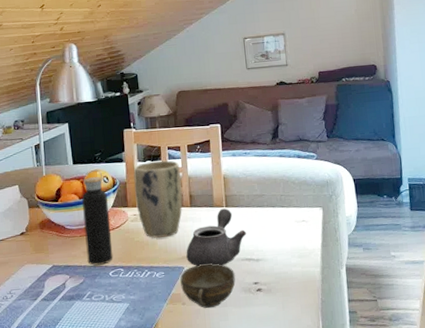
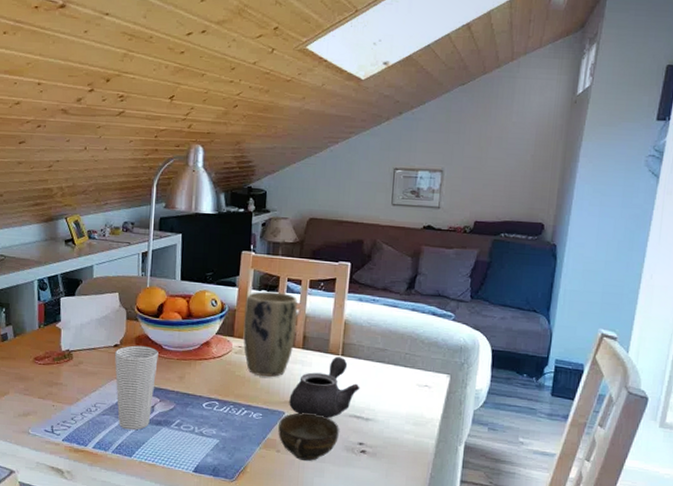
cup: none [21,229,63,310] -> present [114,345,159,430]
water bottle: present [82,170,113,266] -> none [181,290,213,394]

